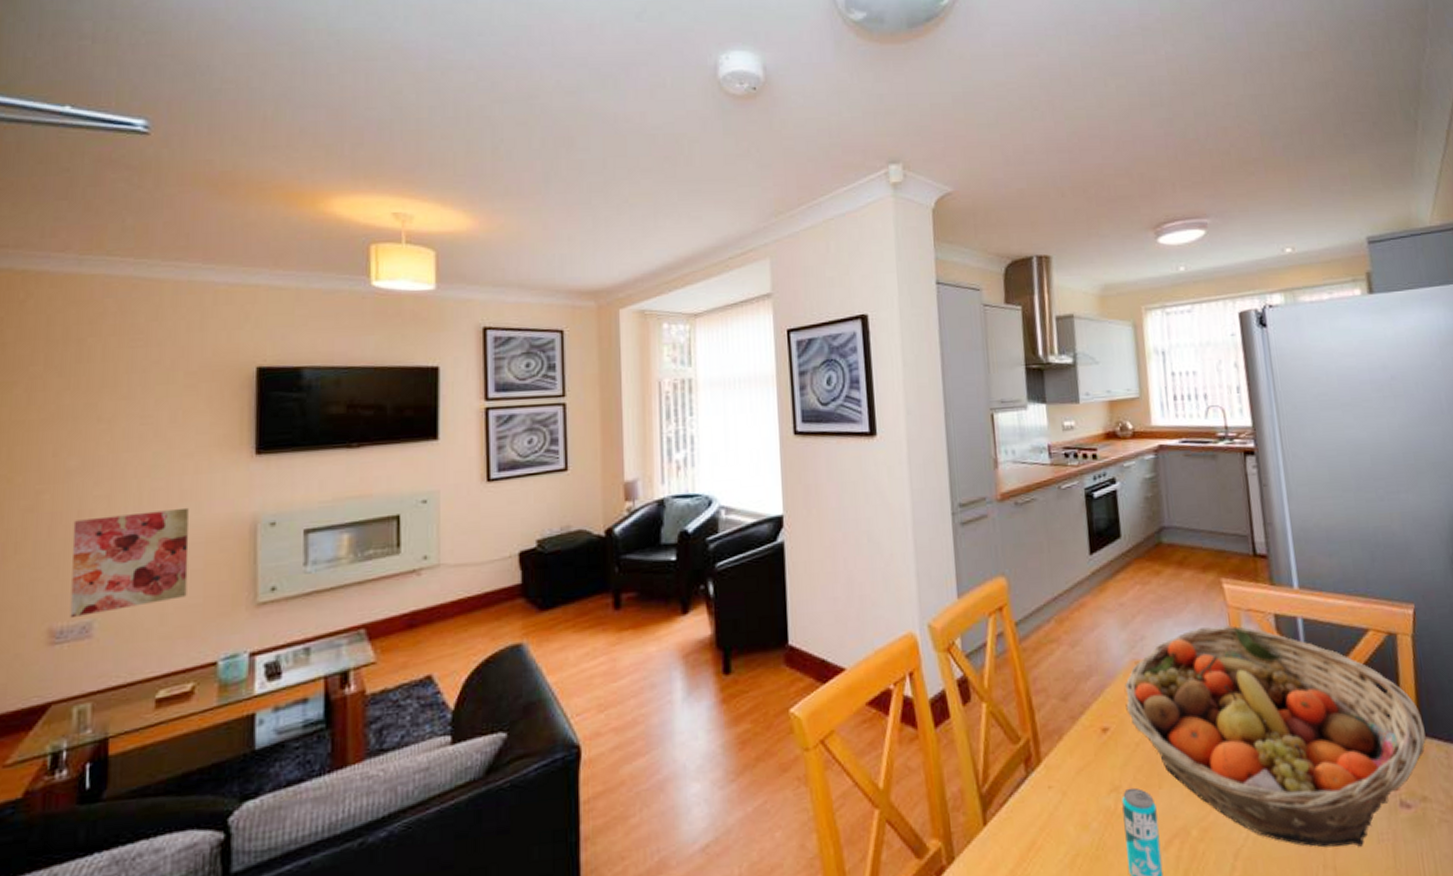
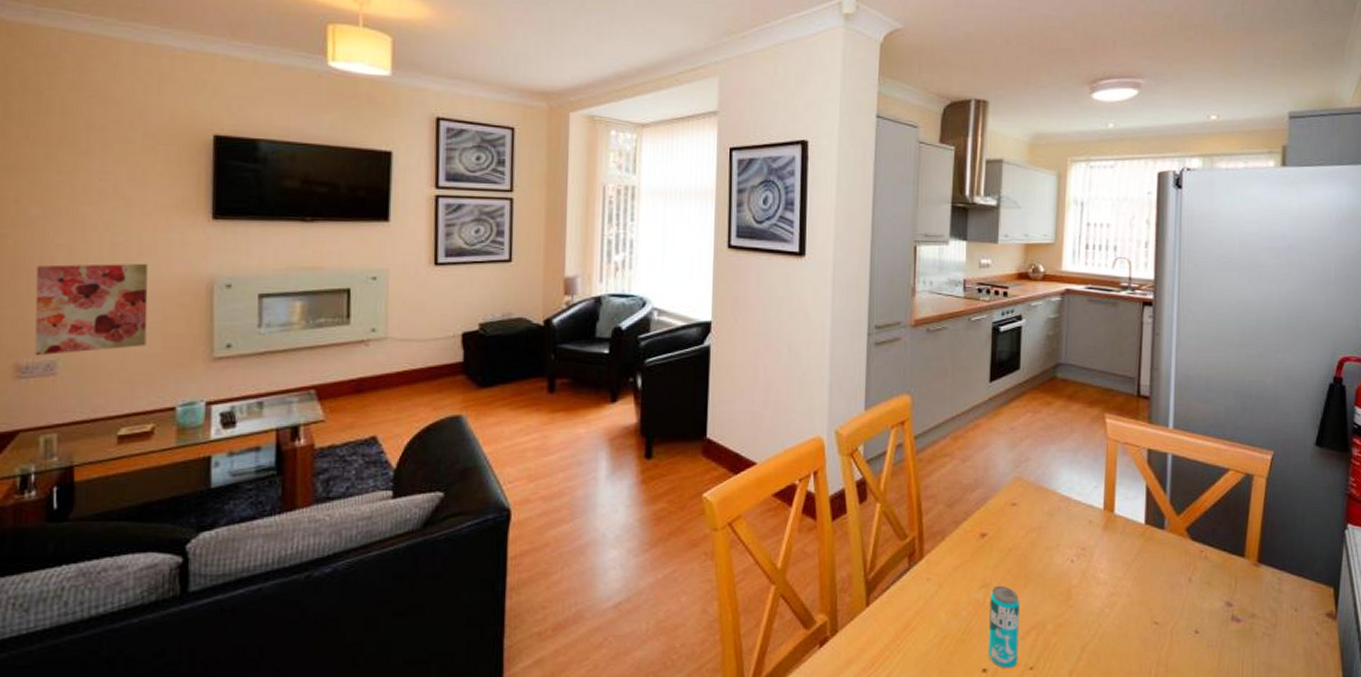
fruit basket: present [1125,626,1426,848] -> none [1004,455,1264,650]

